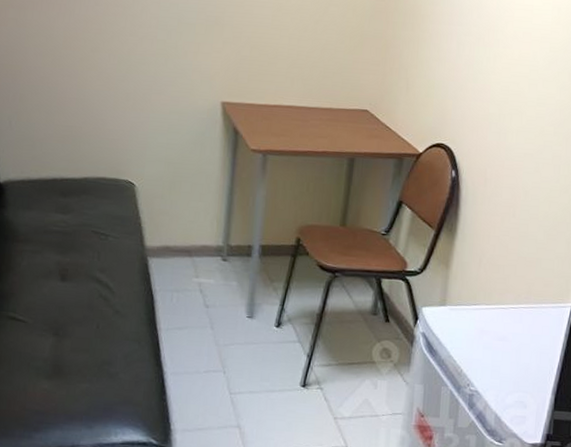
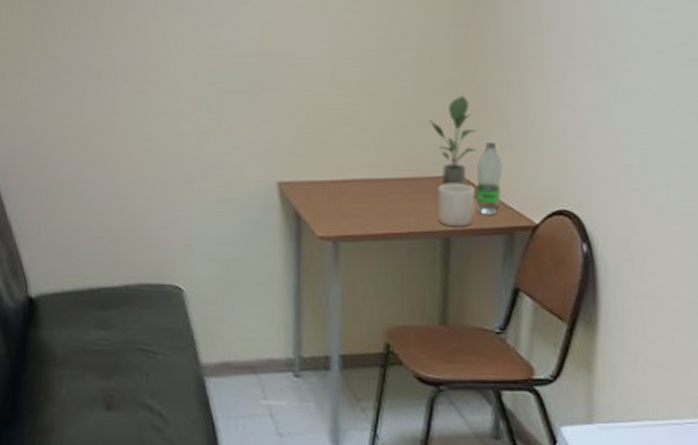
mug: none [346,115,377,150] -> present [437,182,475,227]
potted plant: none [347,46,383,118] -> present [429,95,477,186]
bottle: none [376,86,400,143] -> present [475,142,502,215]

